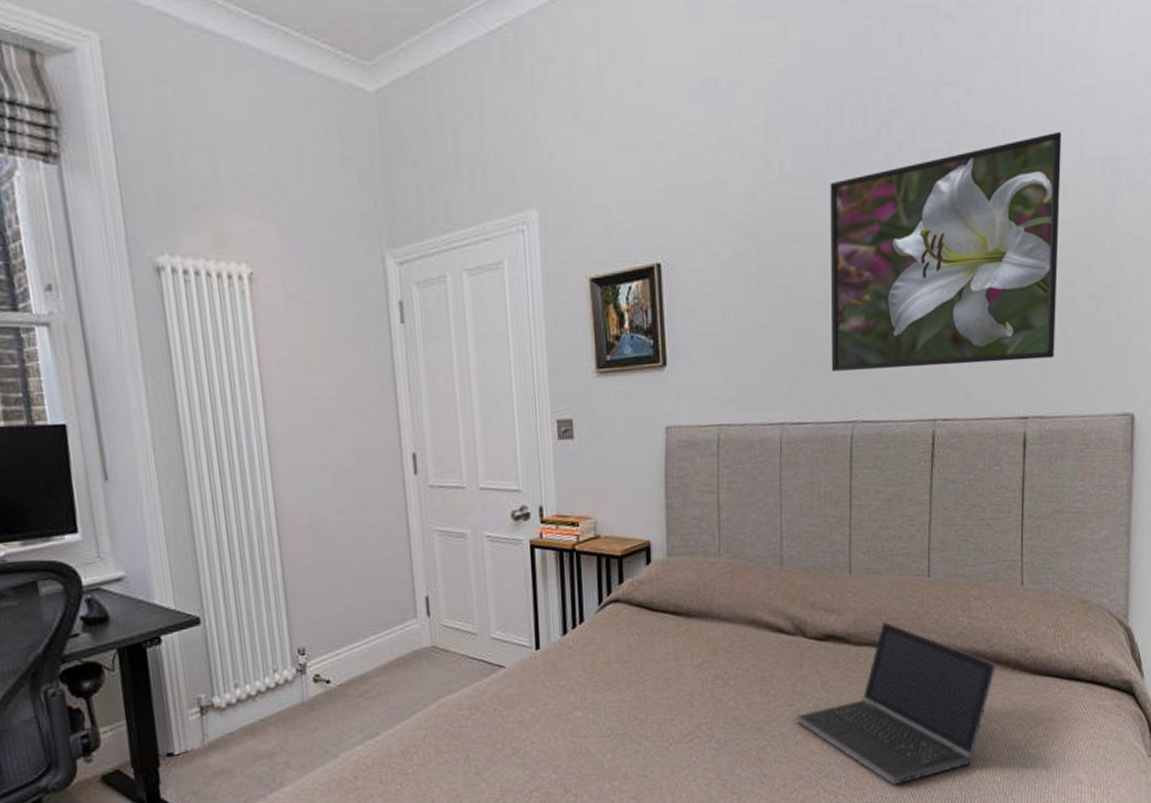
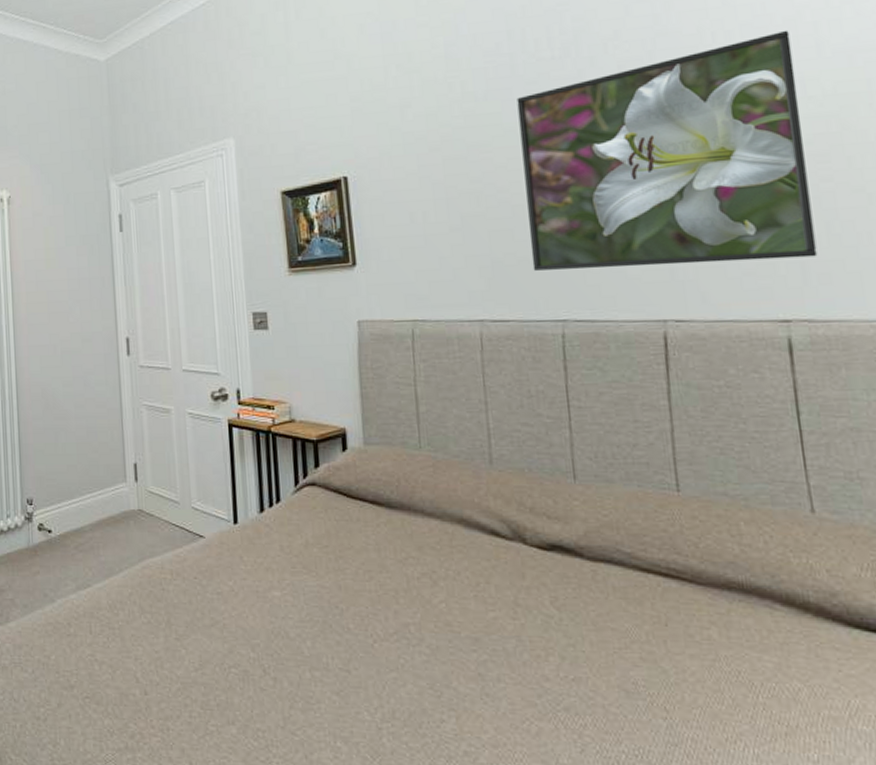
laptop computer: present [795,621,997,786] -> none [520,536,791,738]

